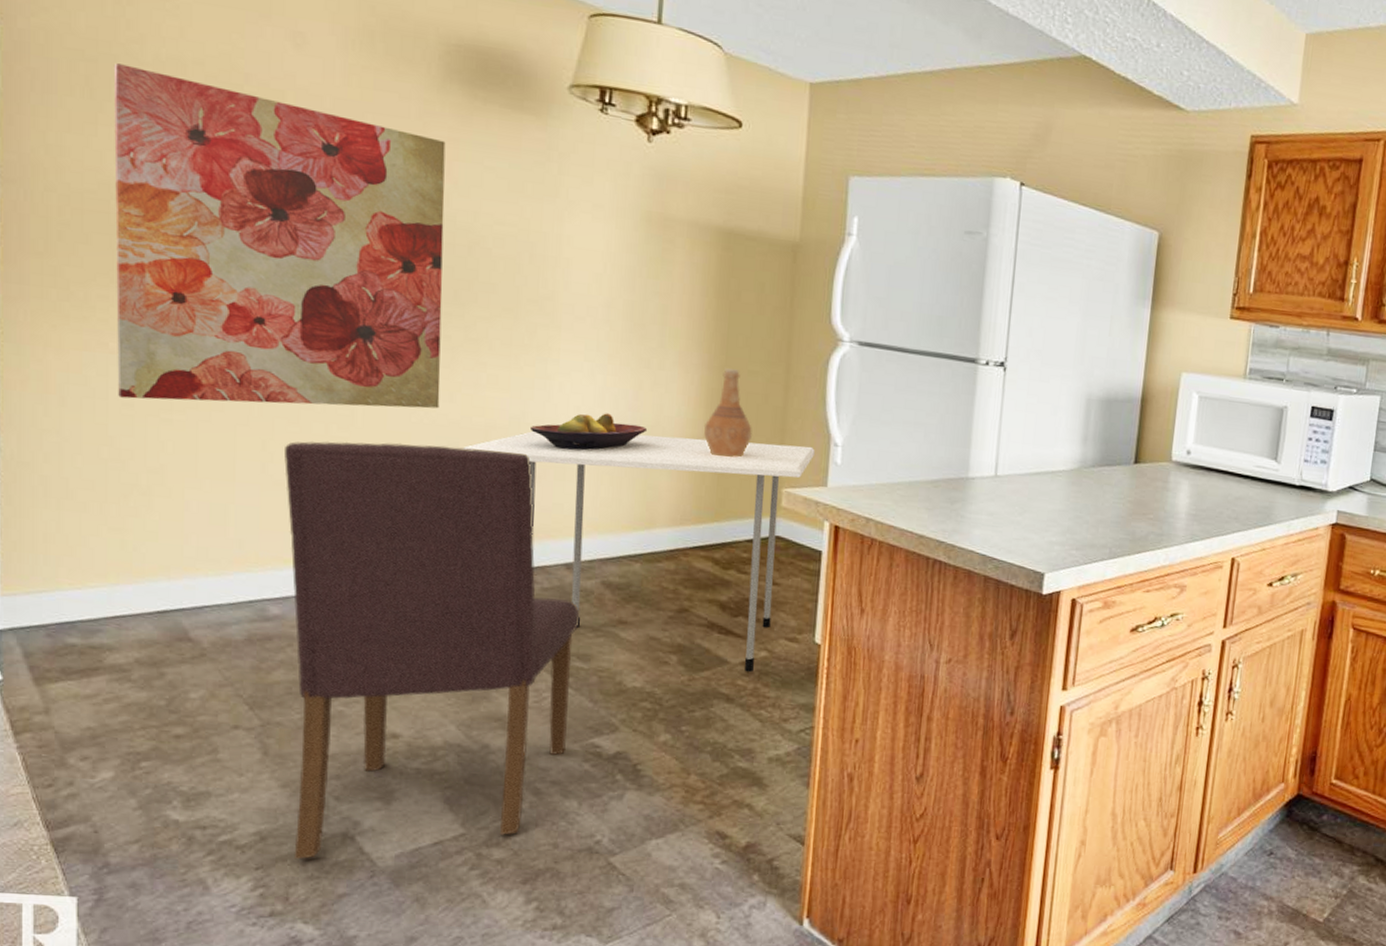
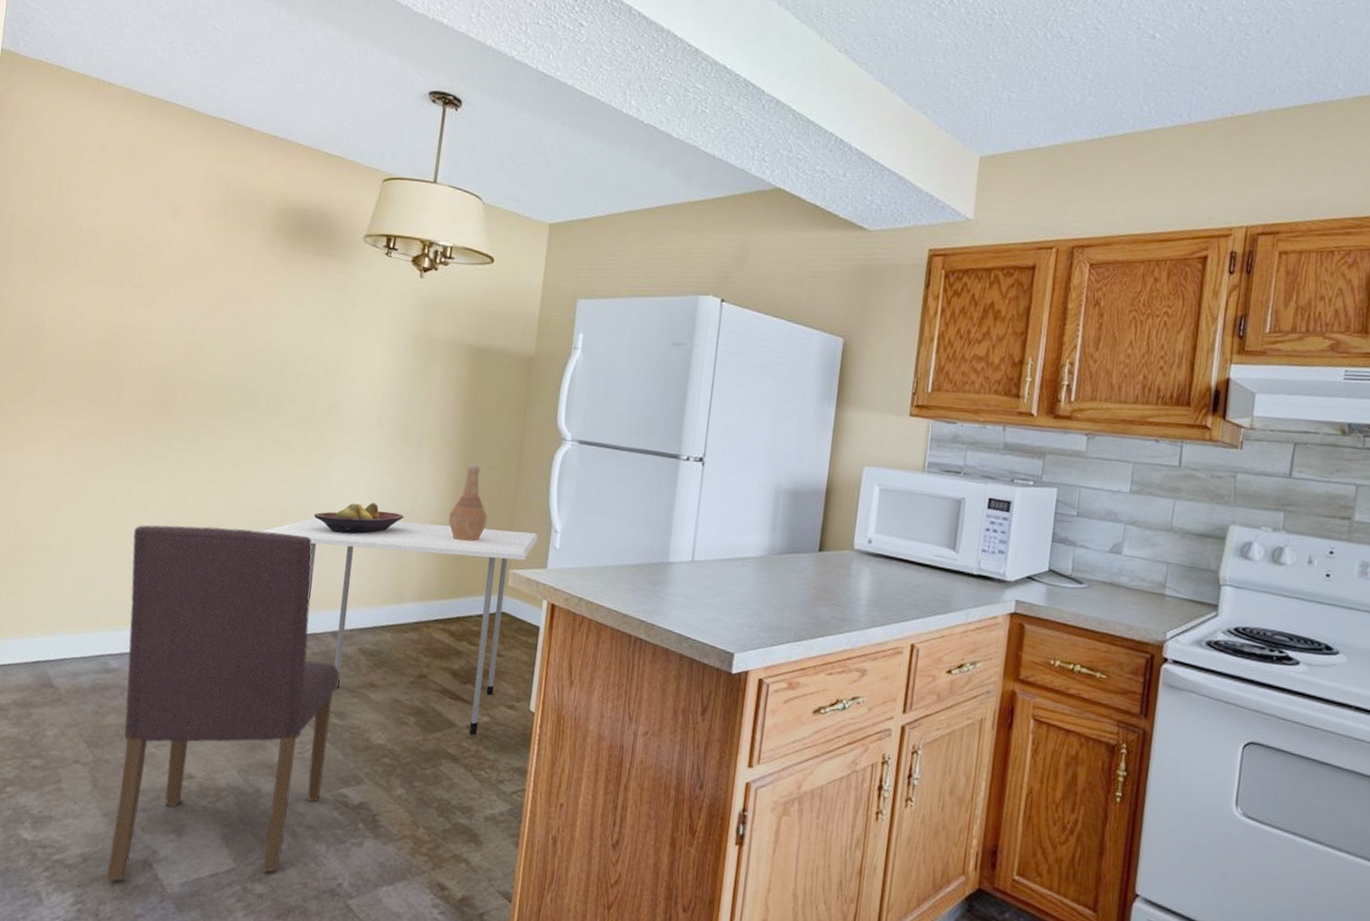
wall art: present [113,63,446,409] -> none [26,236,271,499]

